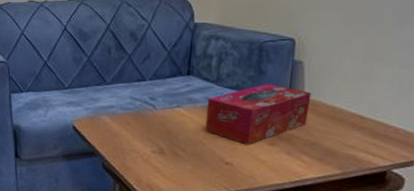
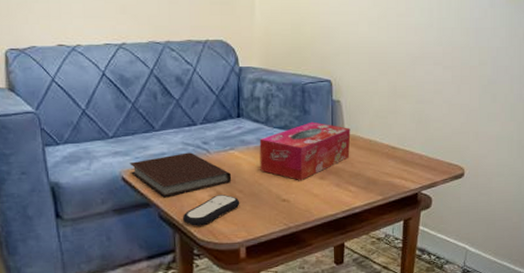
notebook: none [80,107,176,149] -> present [129,152,232,198]
remote control: none [123,151,181,180] -> present [182,195,240,226]

